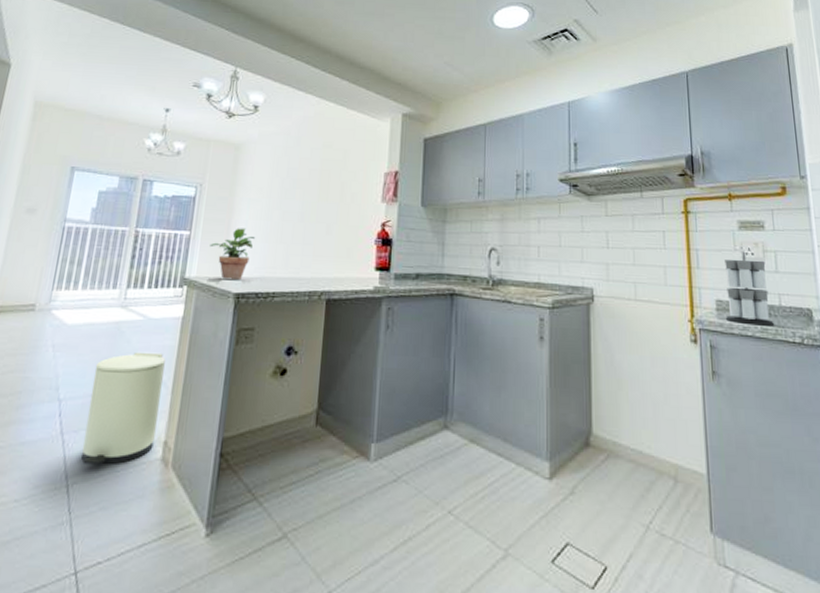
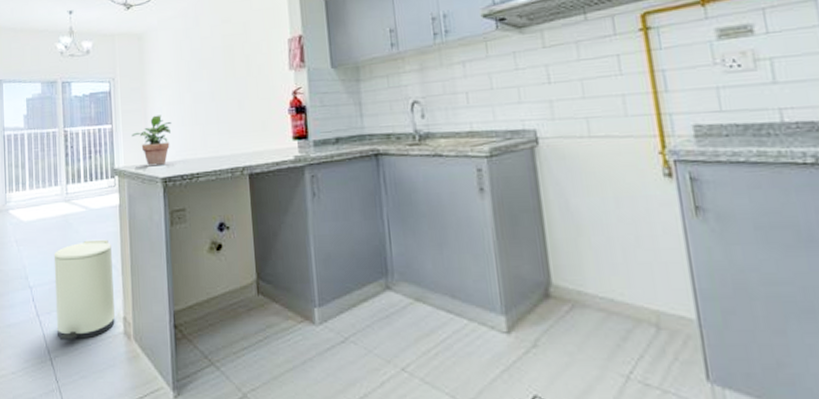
spice rack: present [725,250,775,326] -> none [702,62,777,150]

